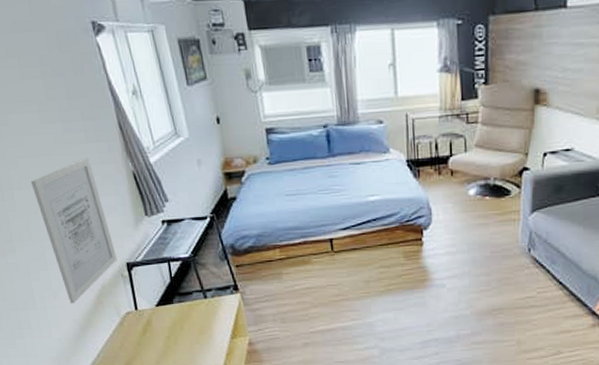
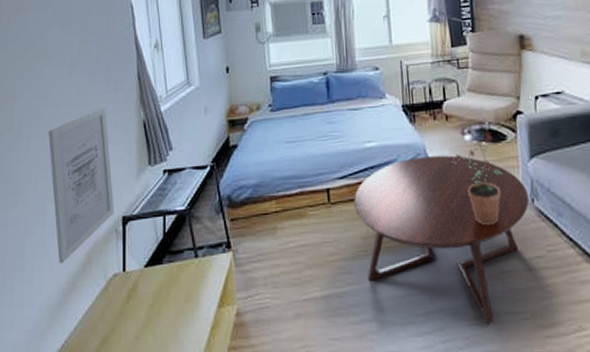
coffee table: none [357,209,526,350] -> present [354,155,530,325]
potted plant: none [454,181,504,272] -> present [452,126,503,226]

